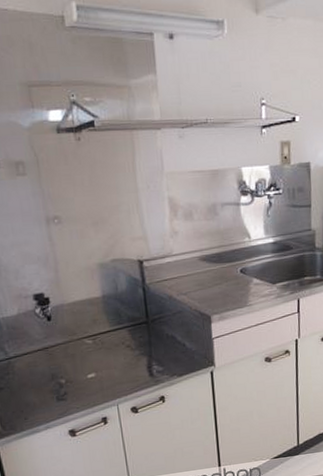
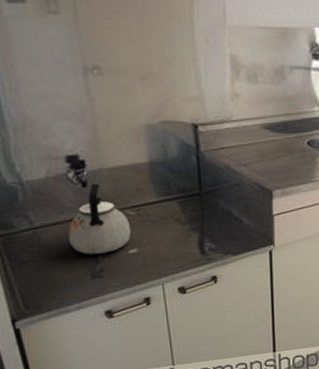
kettle: none [36,317,90,380] -> present [68,183,132,255]

